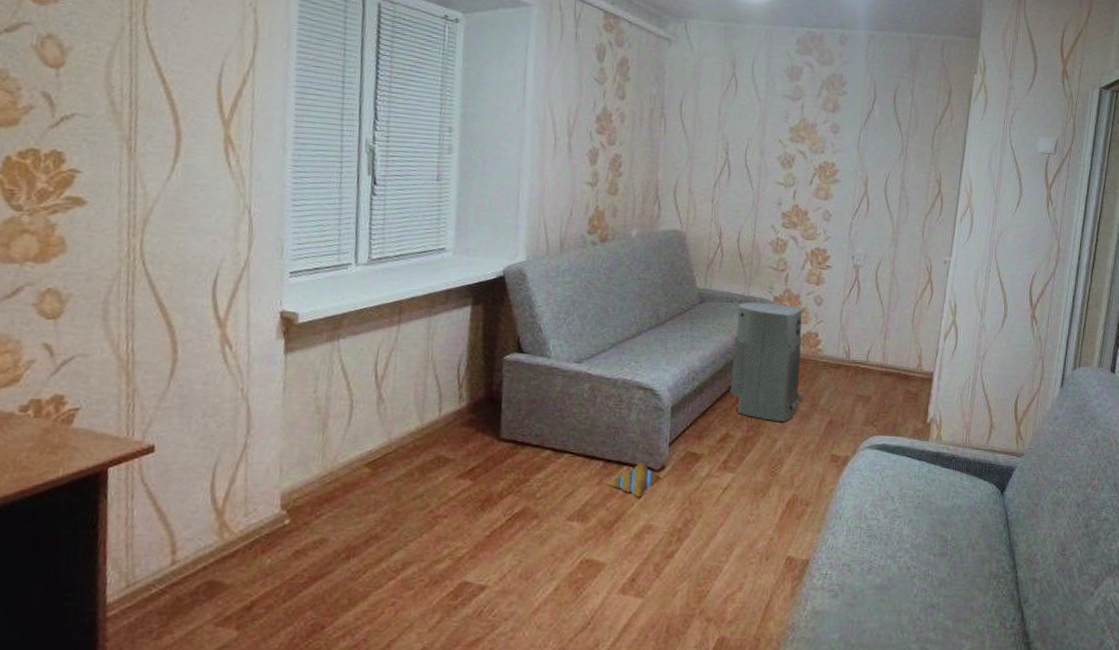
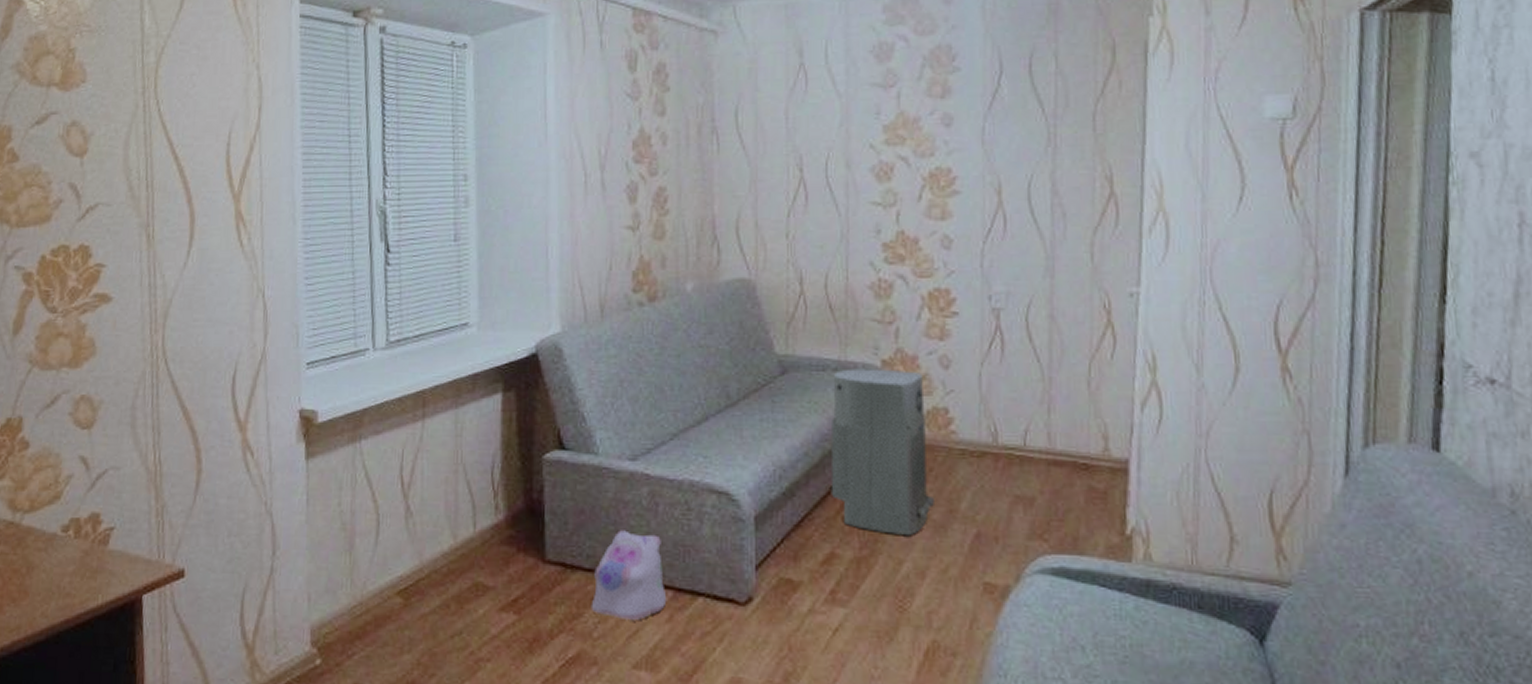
plush toy: none [535,416,599,483] -> present [591,530,667,620]
stacking toy: present [605,462,662,498] -> none [677,592,750,641]

